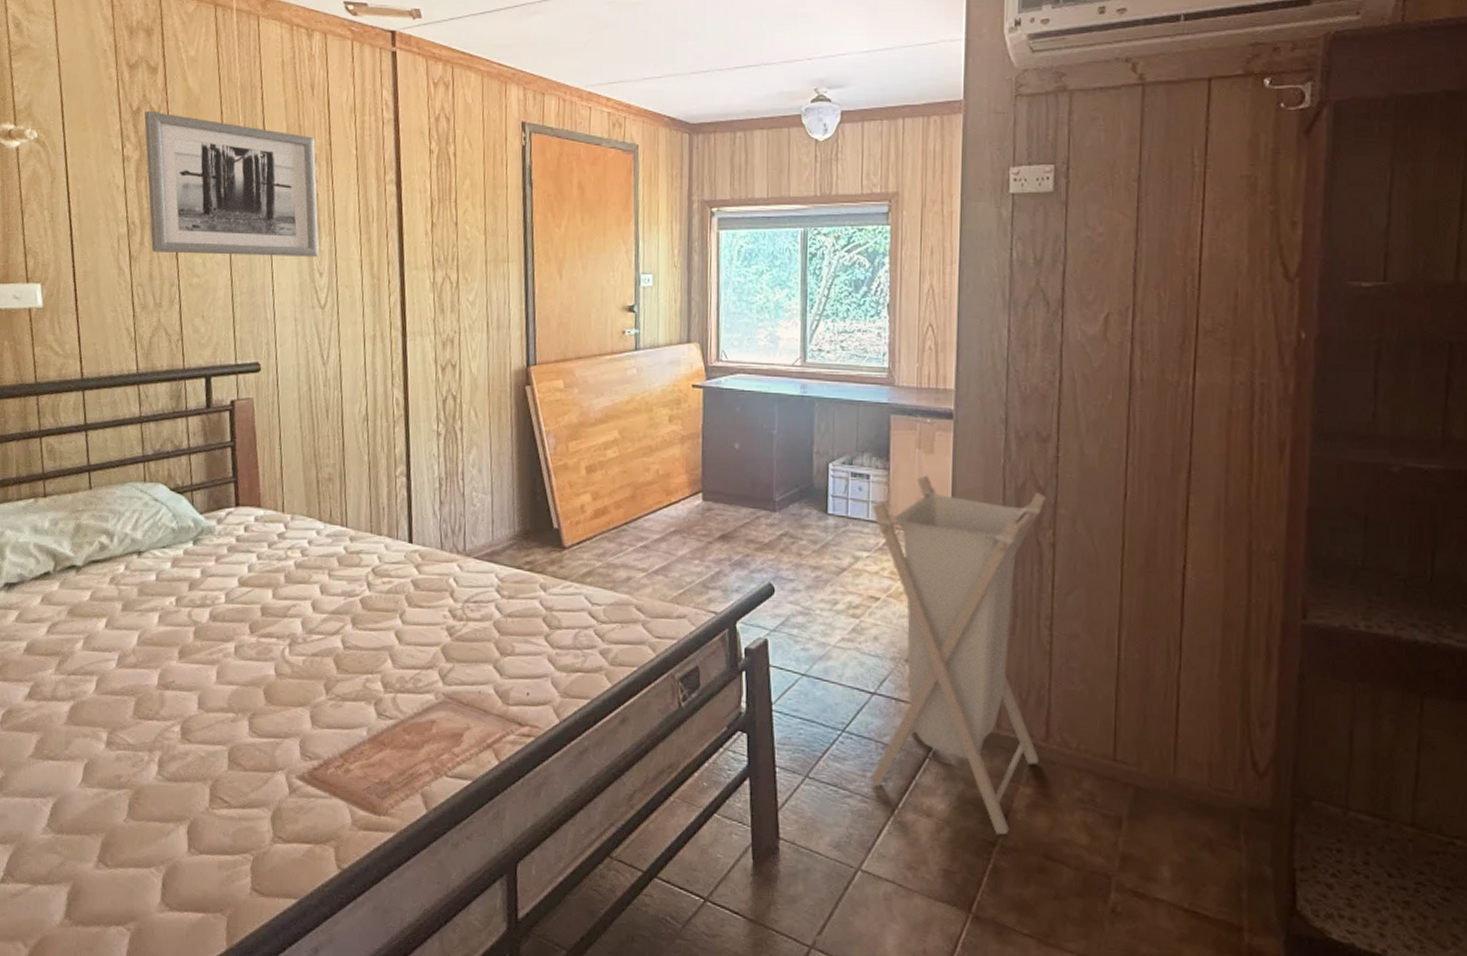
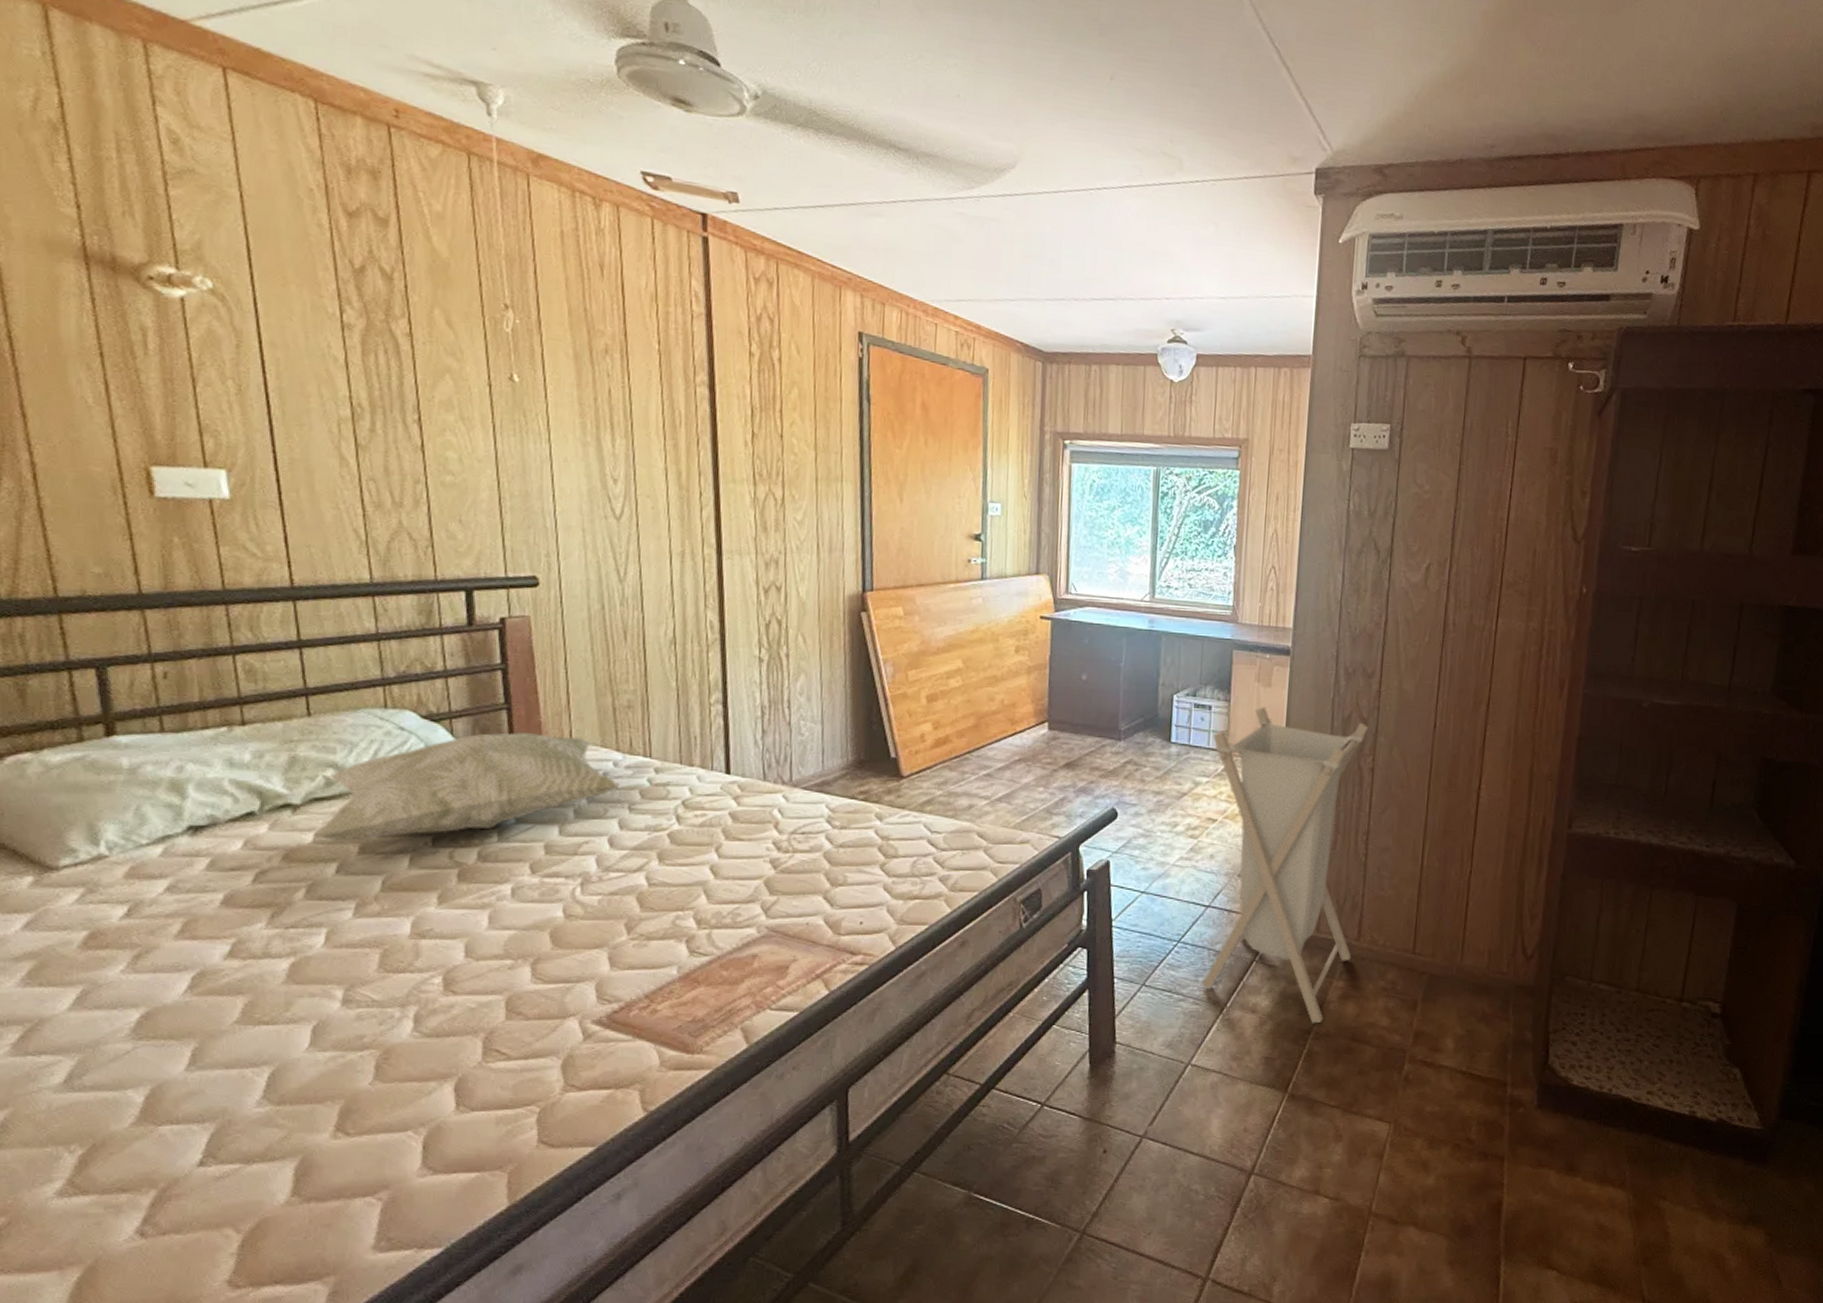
decorative pillow: none [89,503,322,600] -> present [312,732,620,842]
wall art: present [144,110,319,257] -> none [371,270,613,461]

